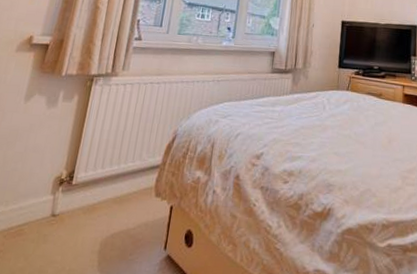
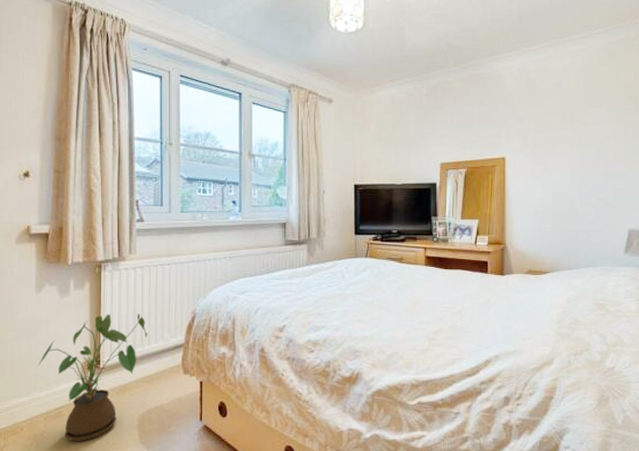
house plant: none [9,128,126,265] -> present [37,314,148,442]

